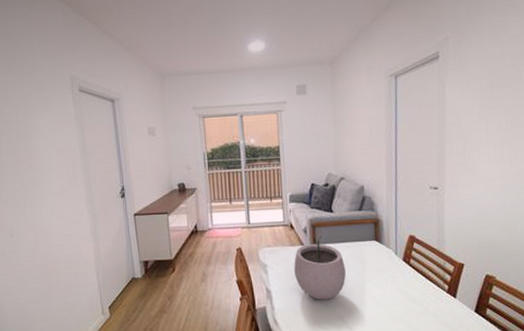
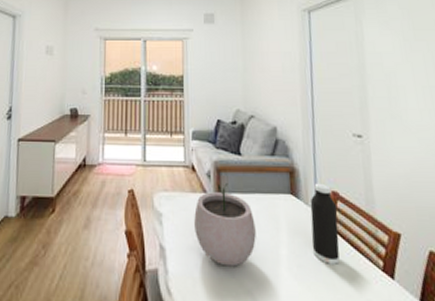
water bottle: none [391,229,414,291] -> present [310,183,340,264]

